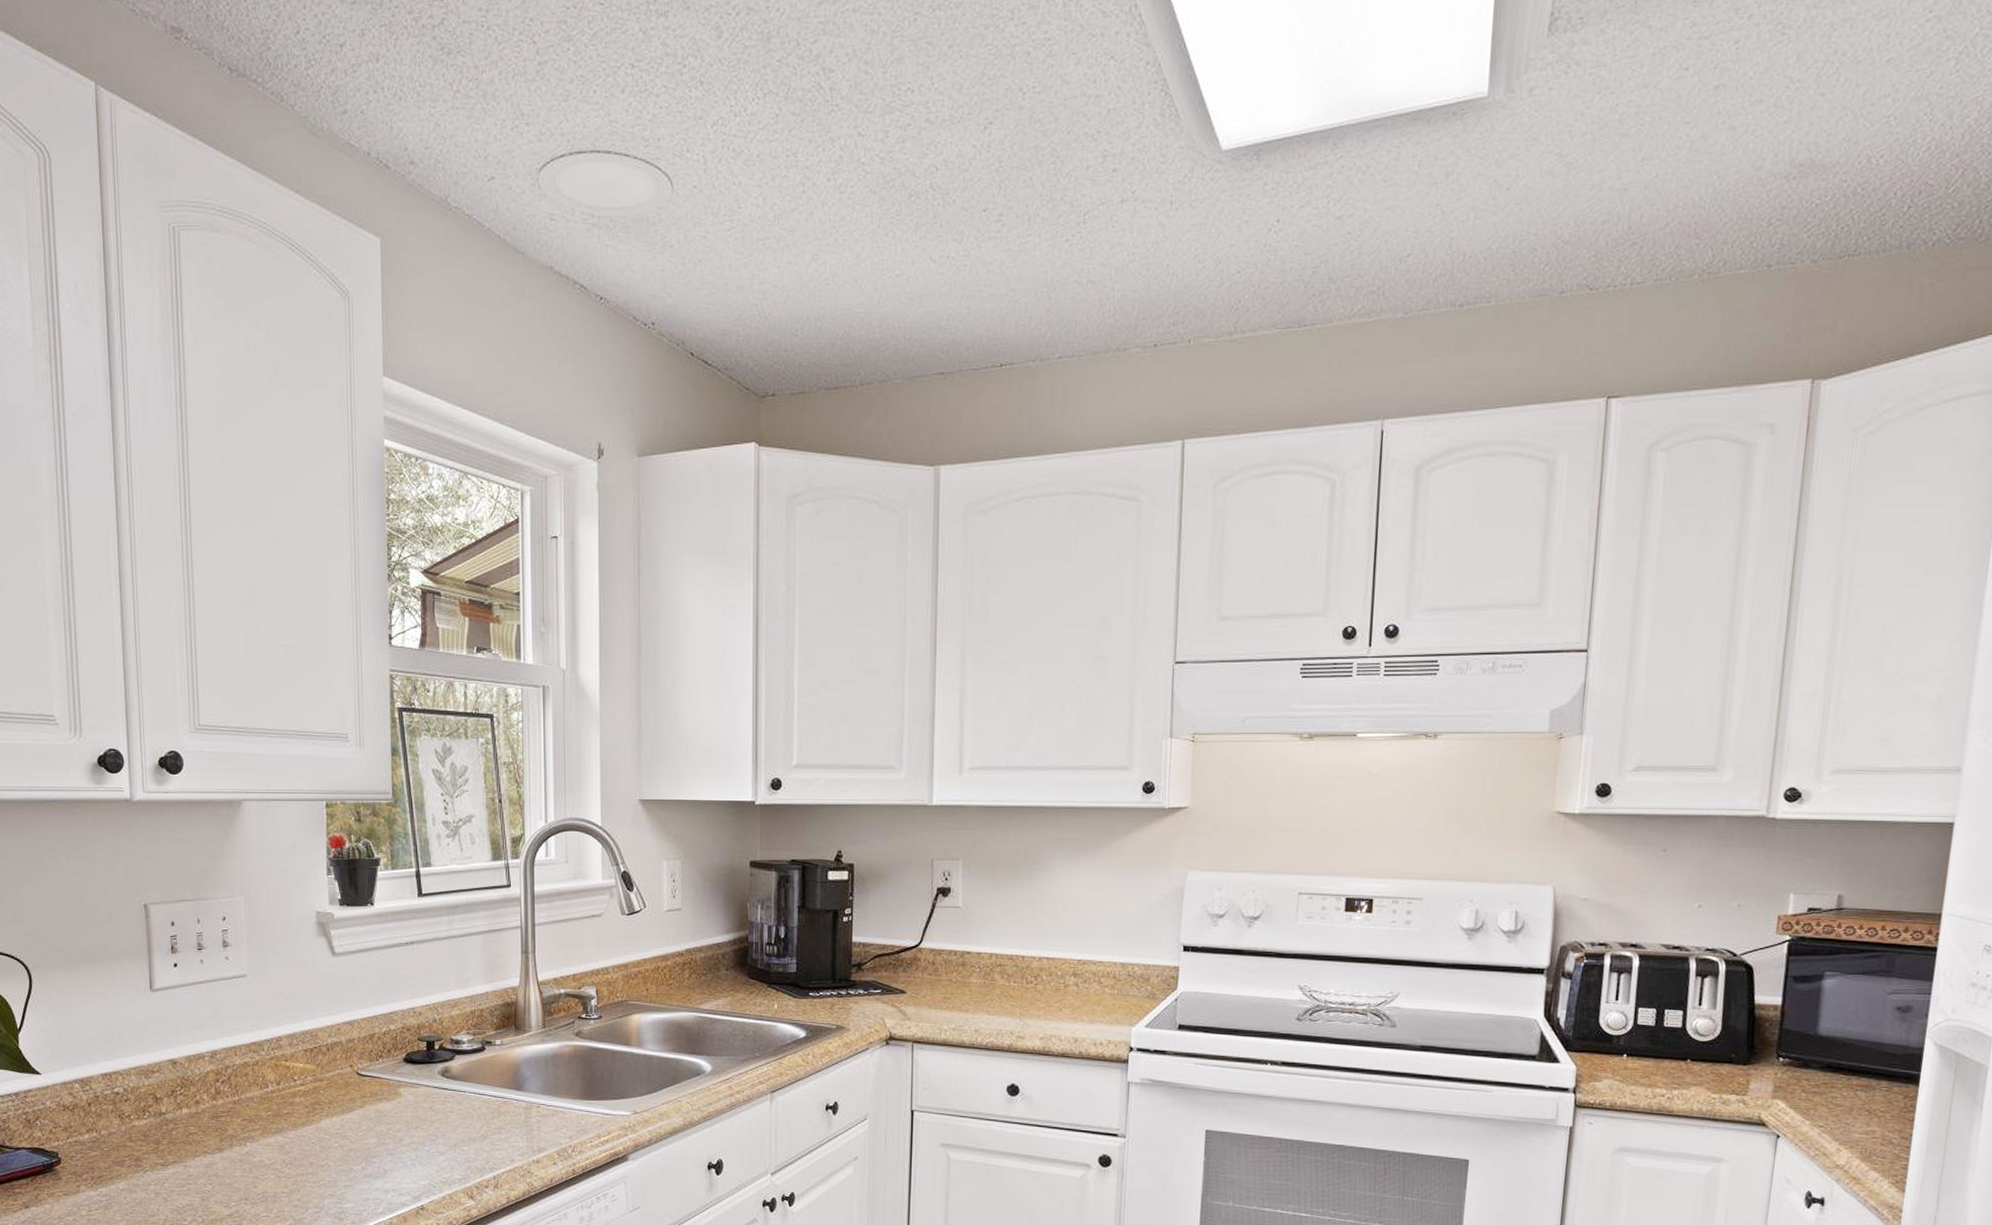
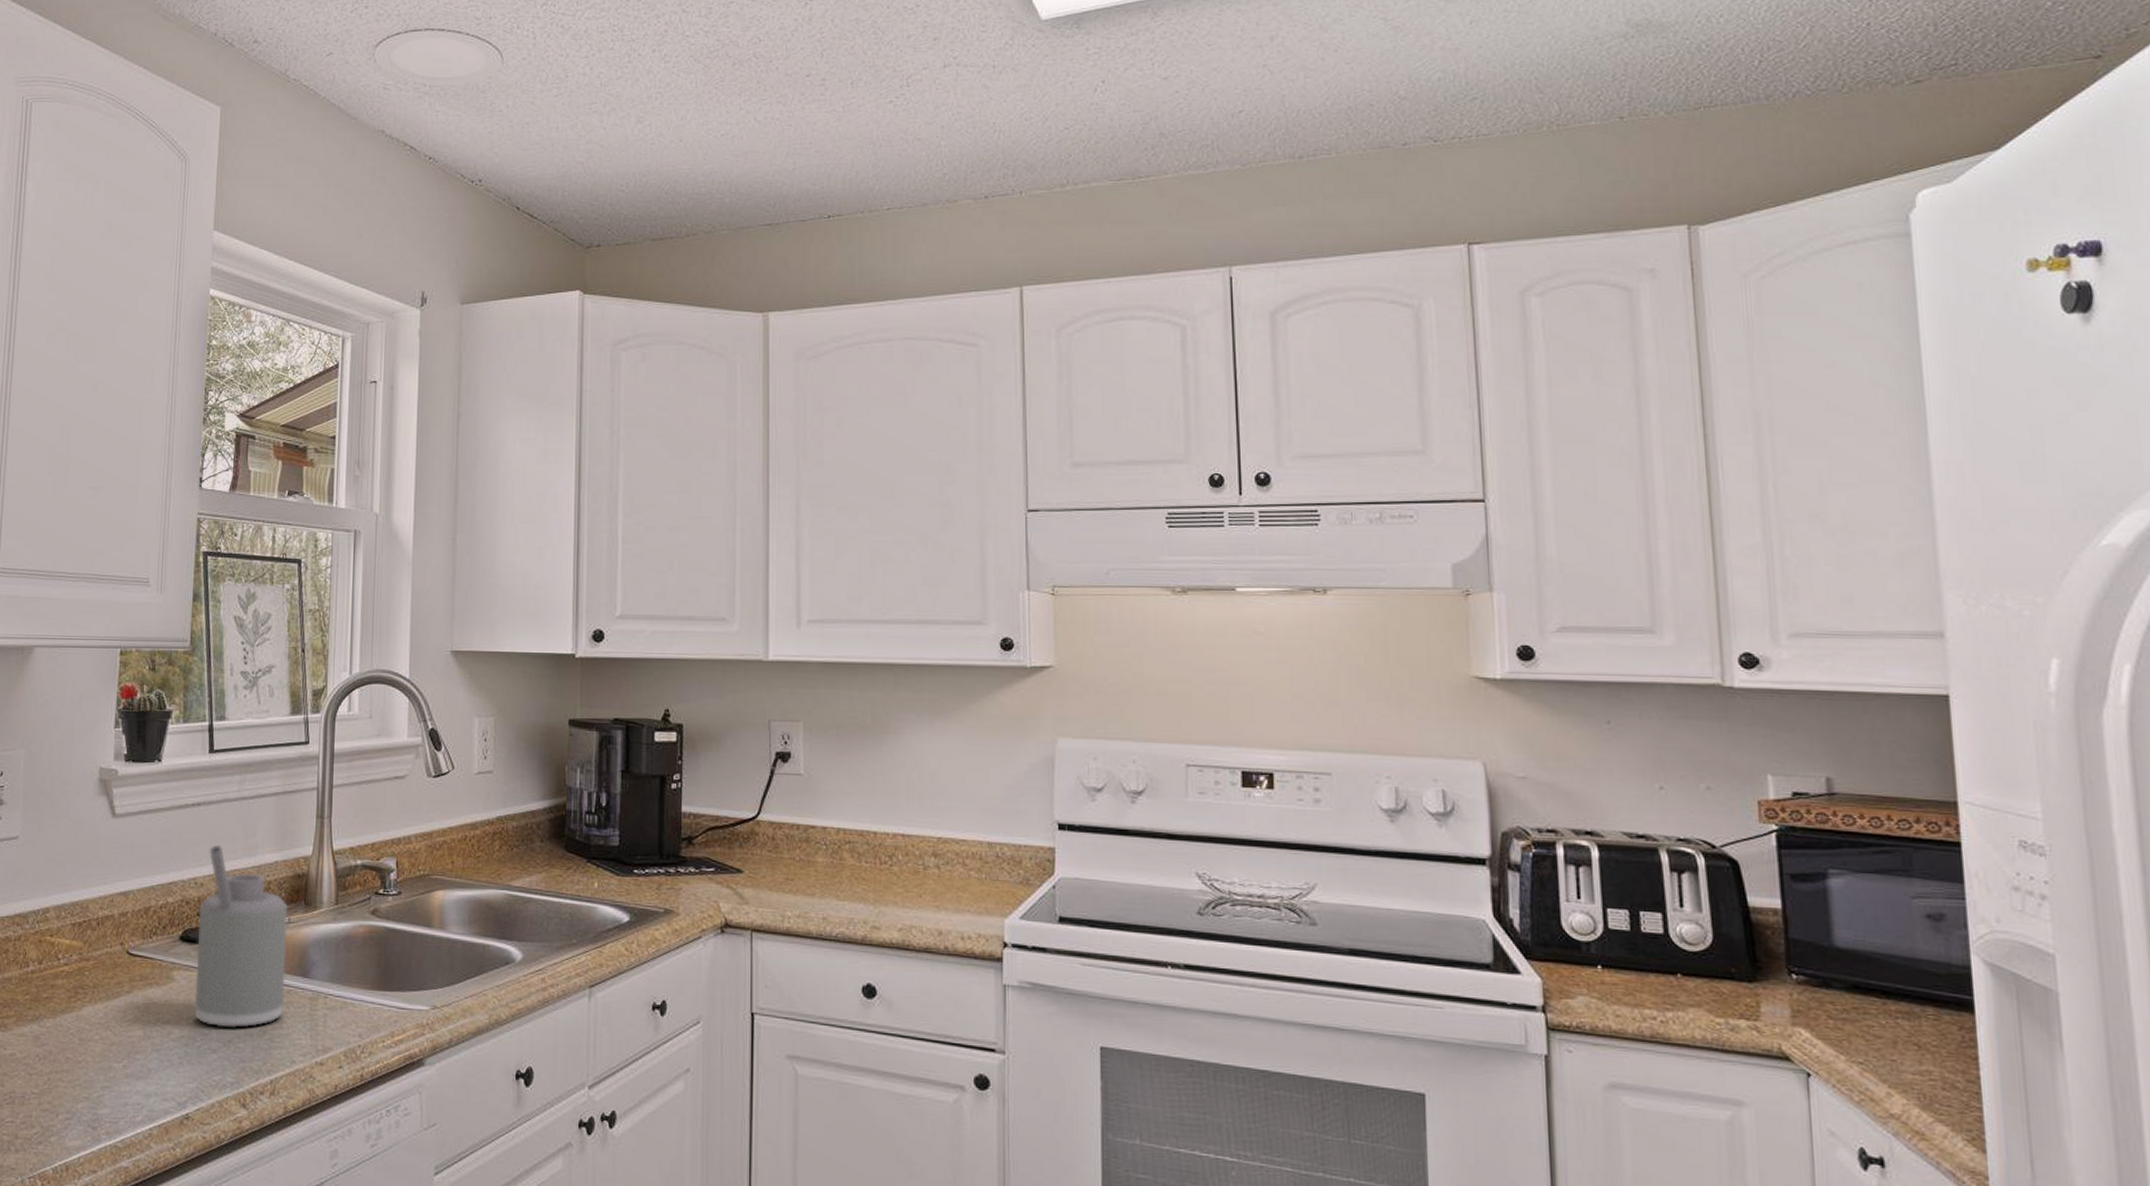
soap dispenser: none [419,979,502,1135] -> present [194,845,288,1029]

